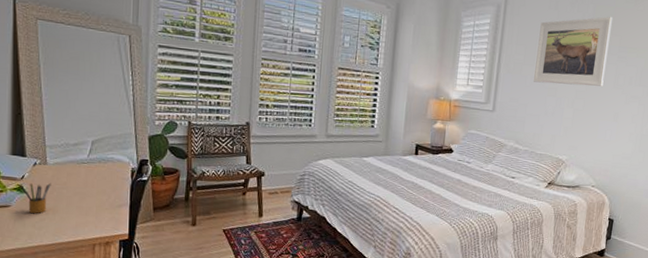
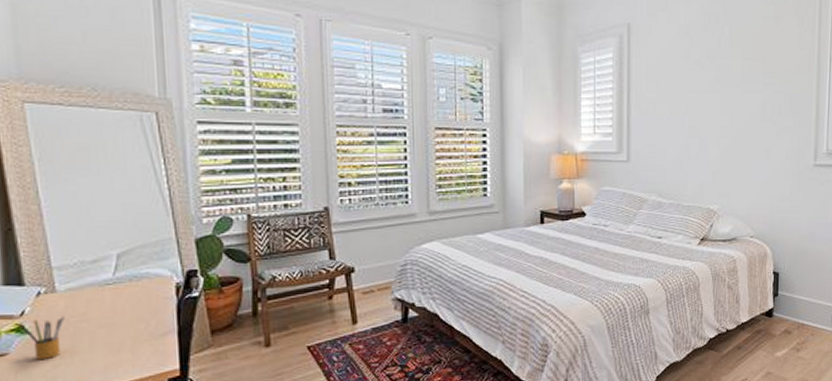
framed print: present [533,16,612,87] -> none [670,38,752,122]

